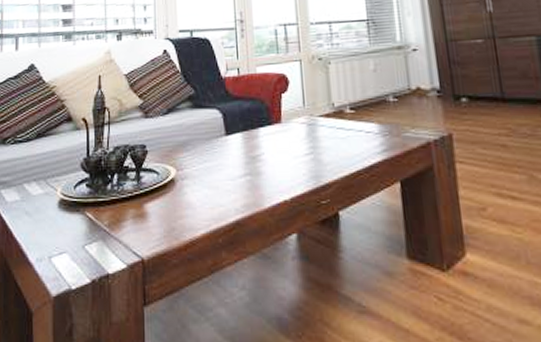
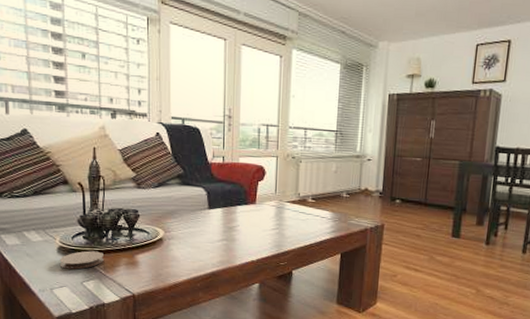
coaster: none [61,202,108,229] -> present [60,250,104,270]

